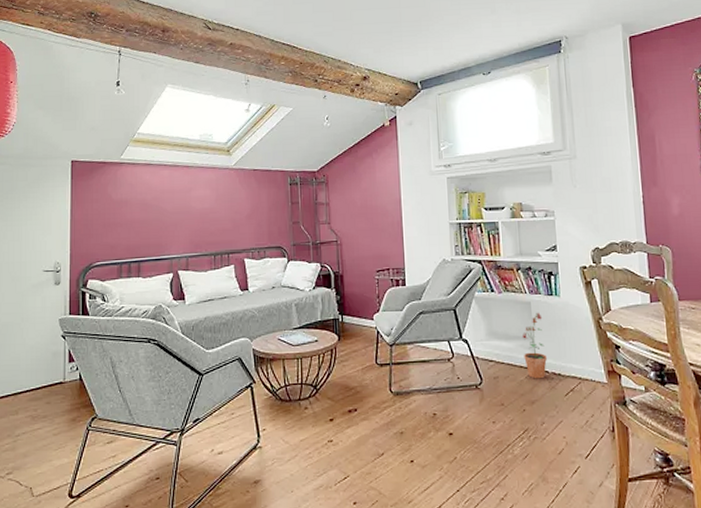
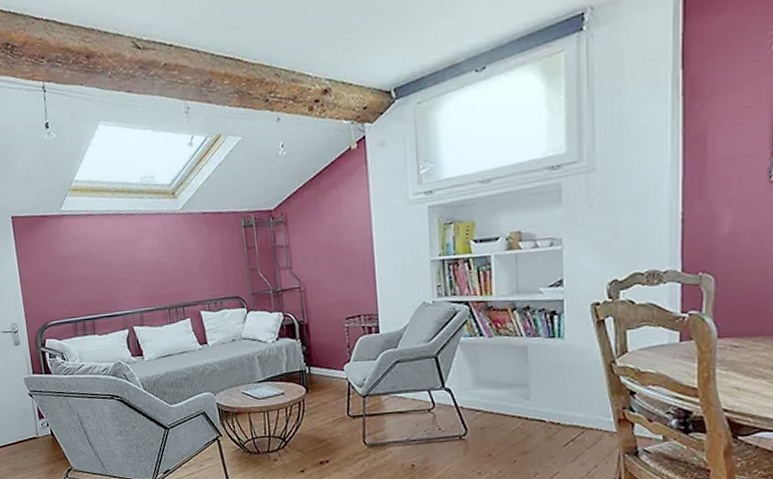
potted plant: present [522,312,547,379] -> none [516,356,544,429]

